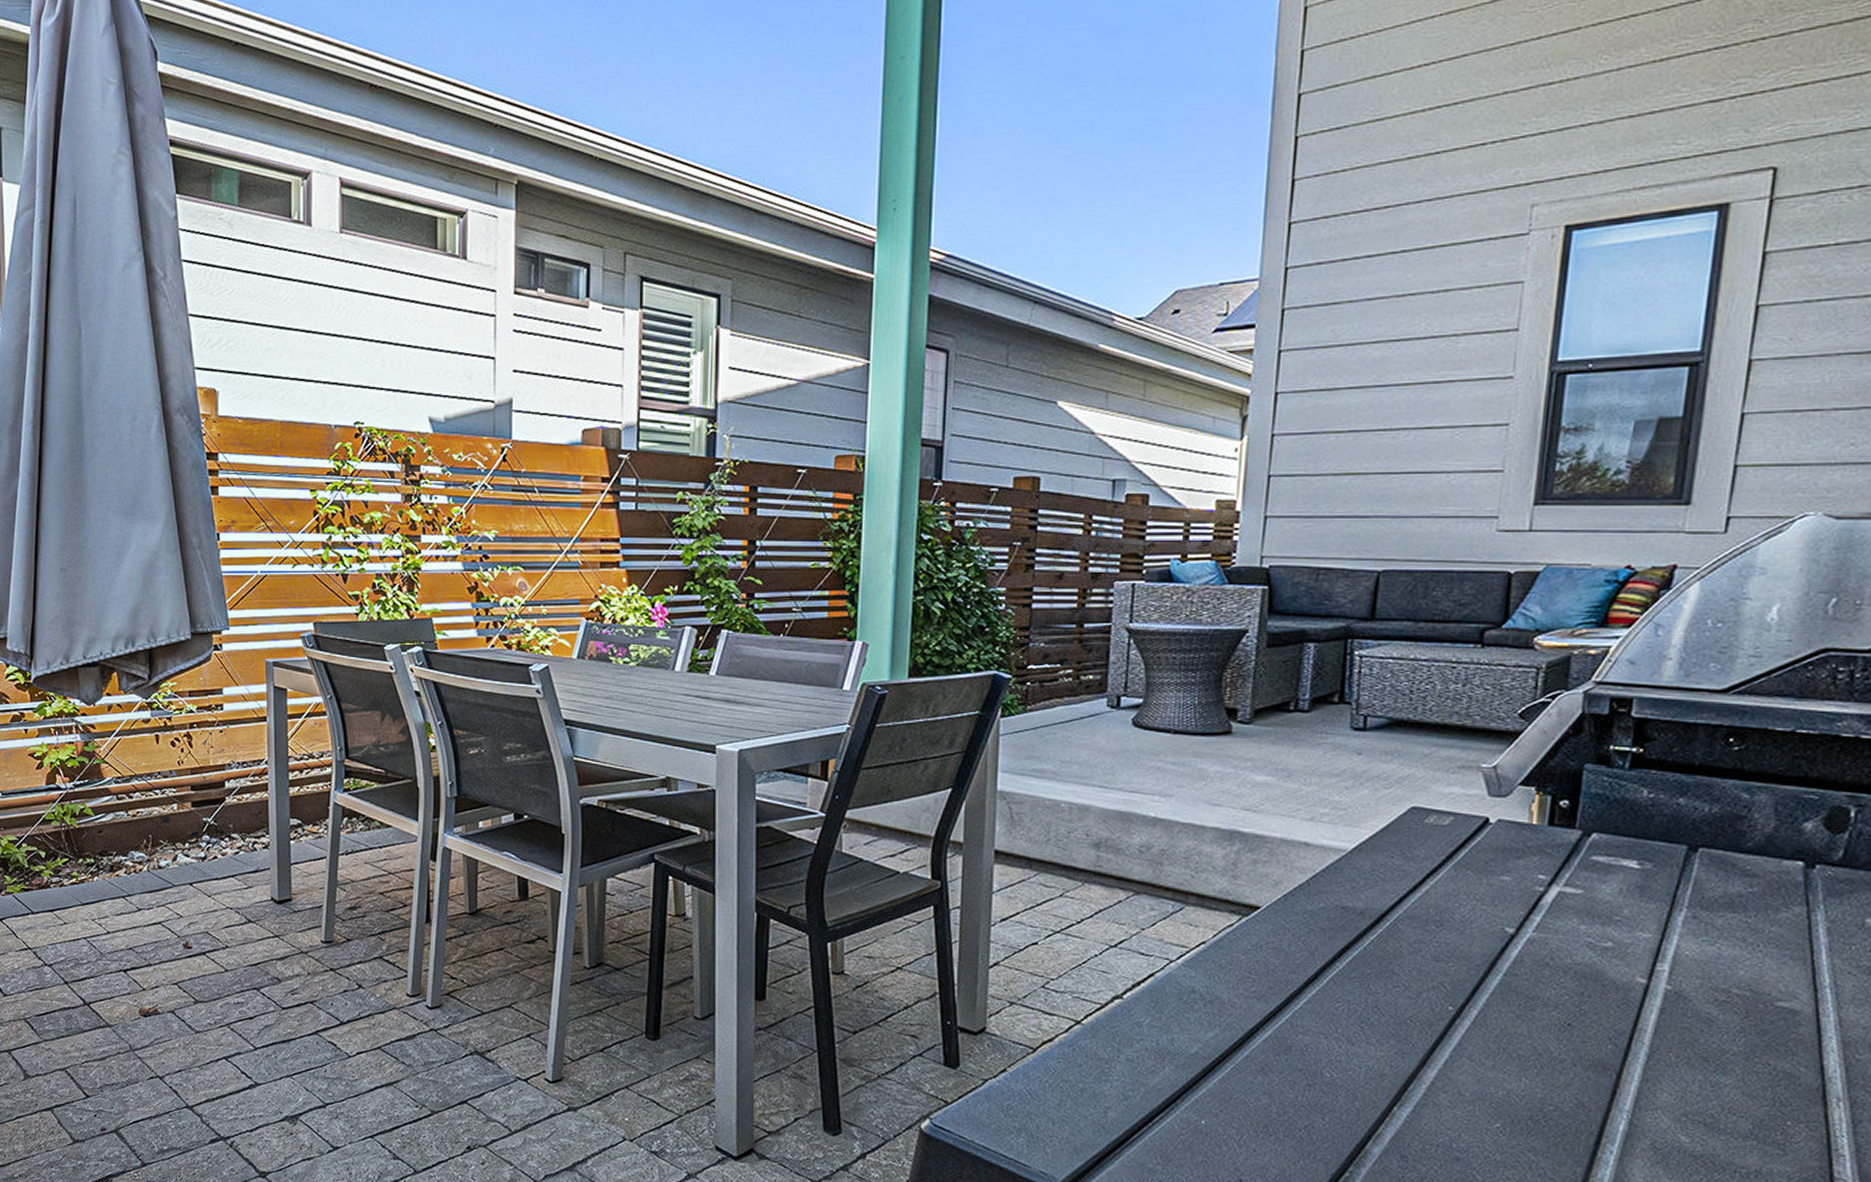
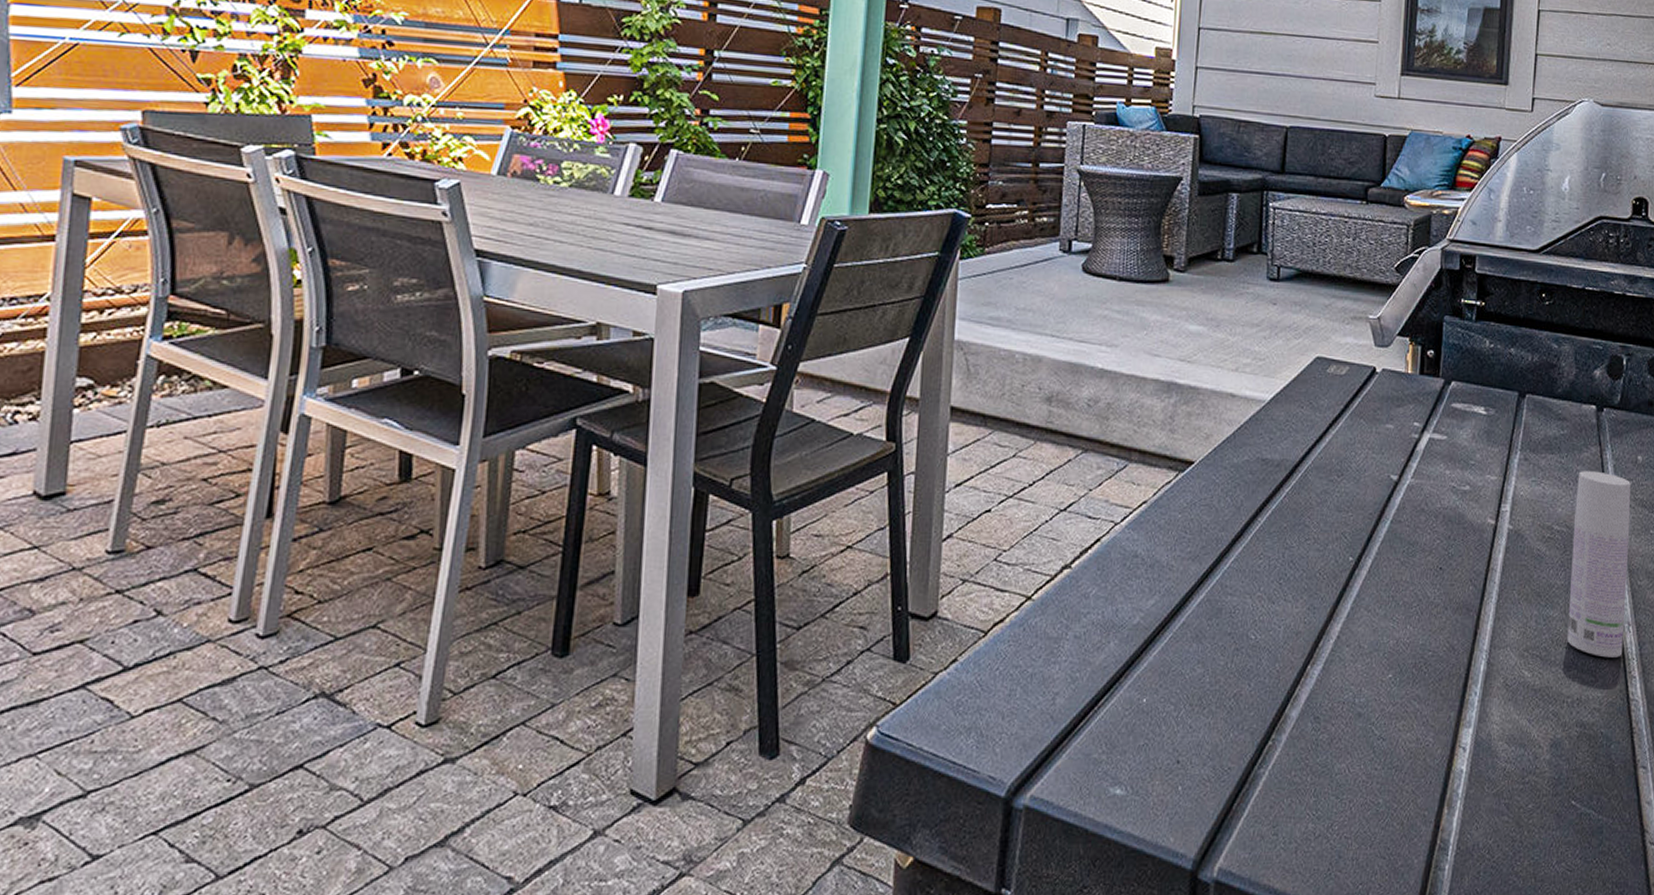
bottle: none [1744,932,1852,1133] -> present [1567,471,1631,658]

